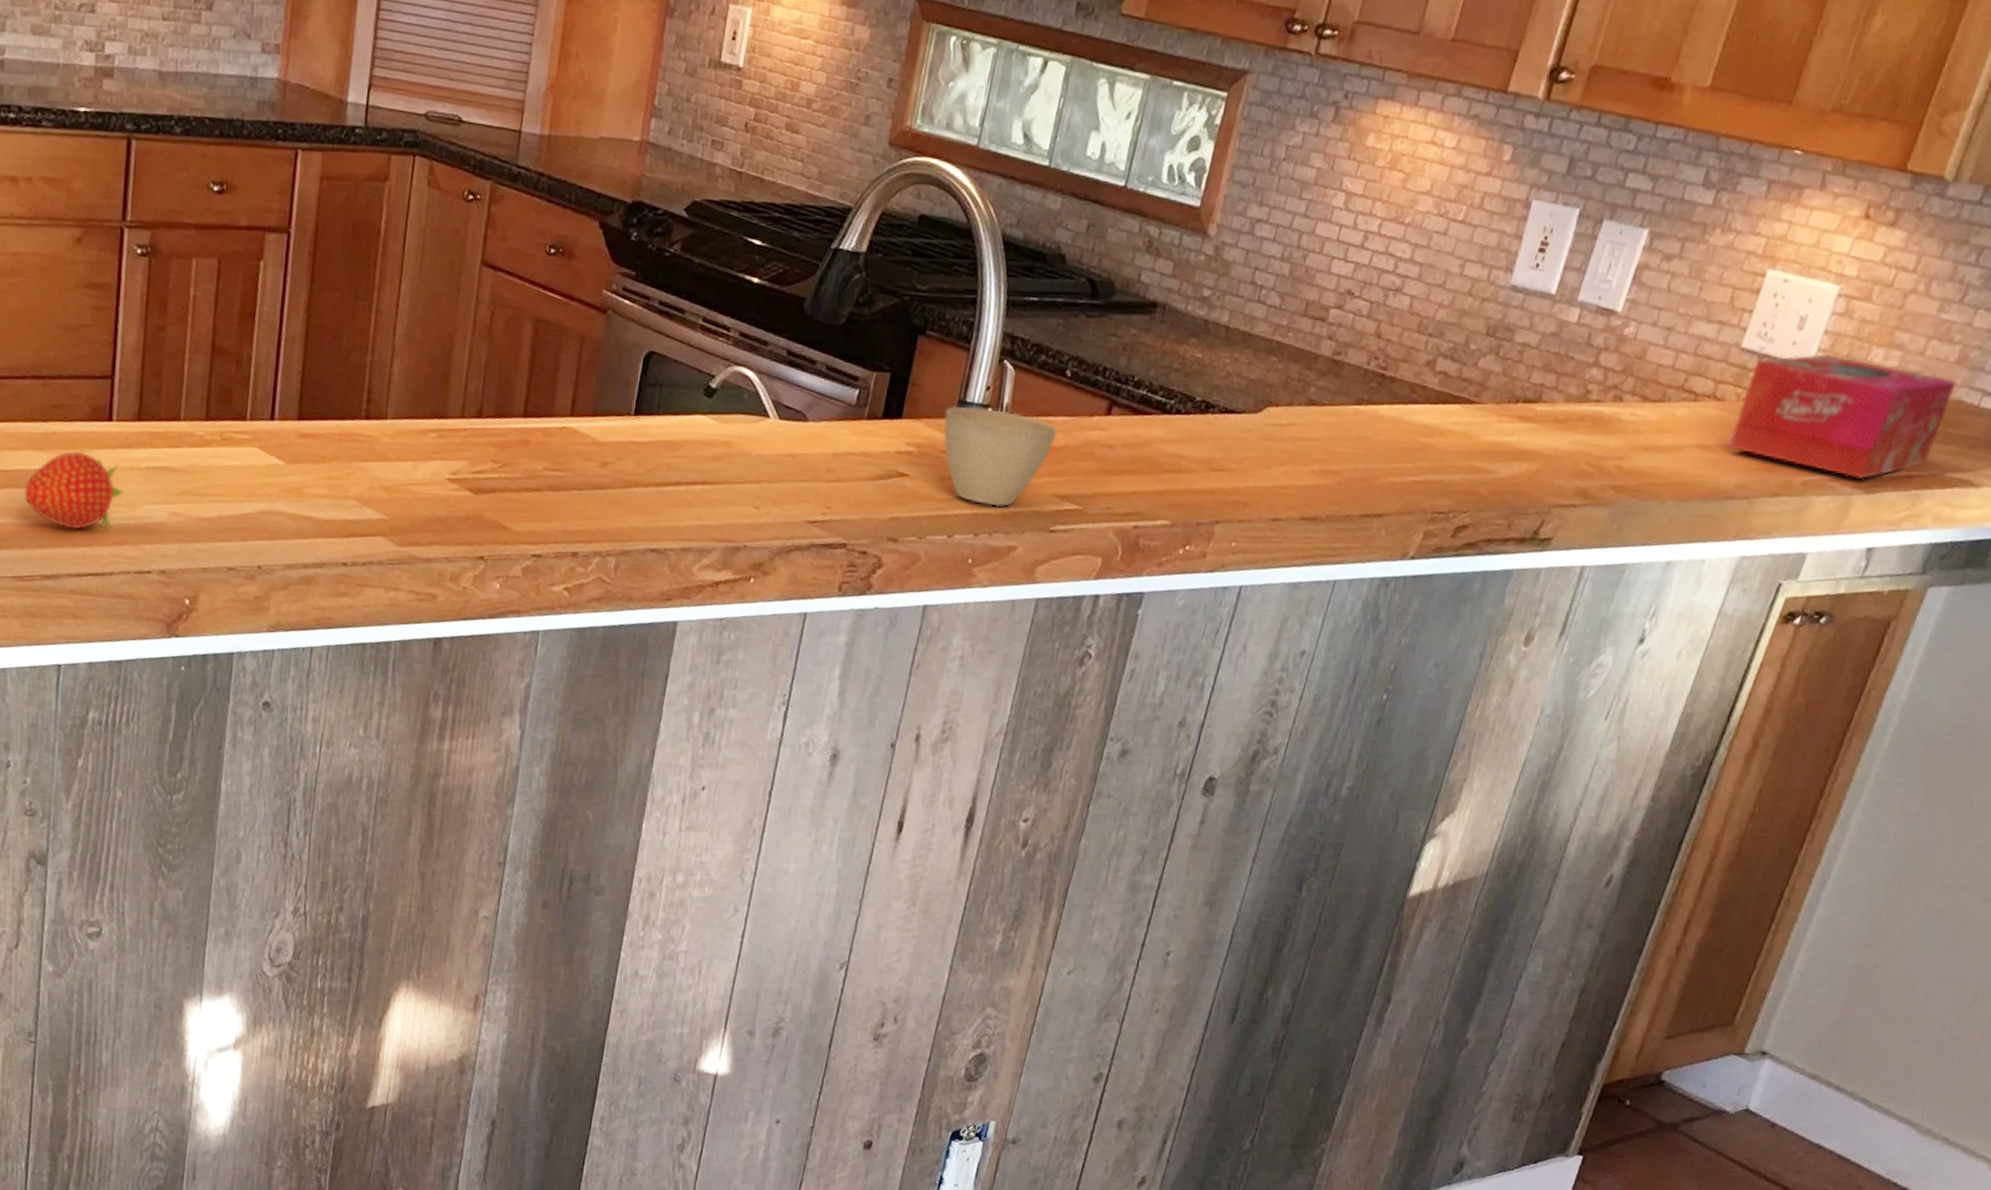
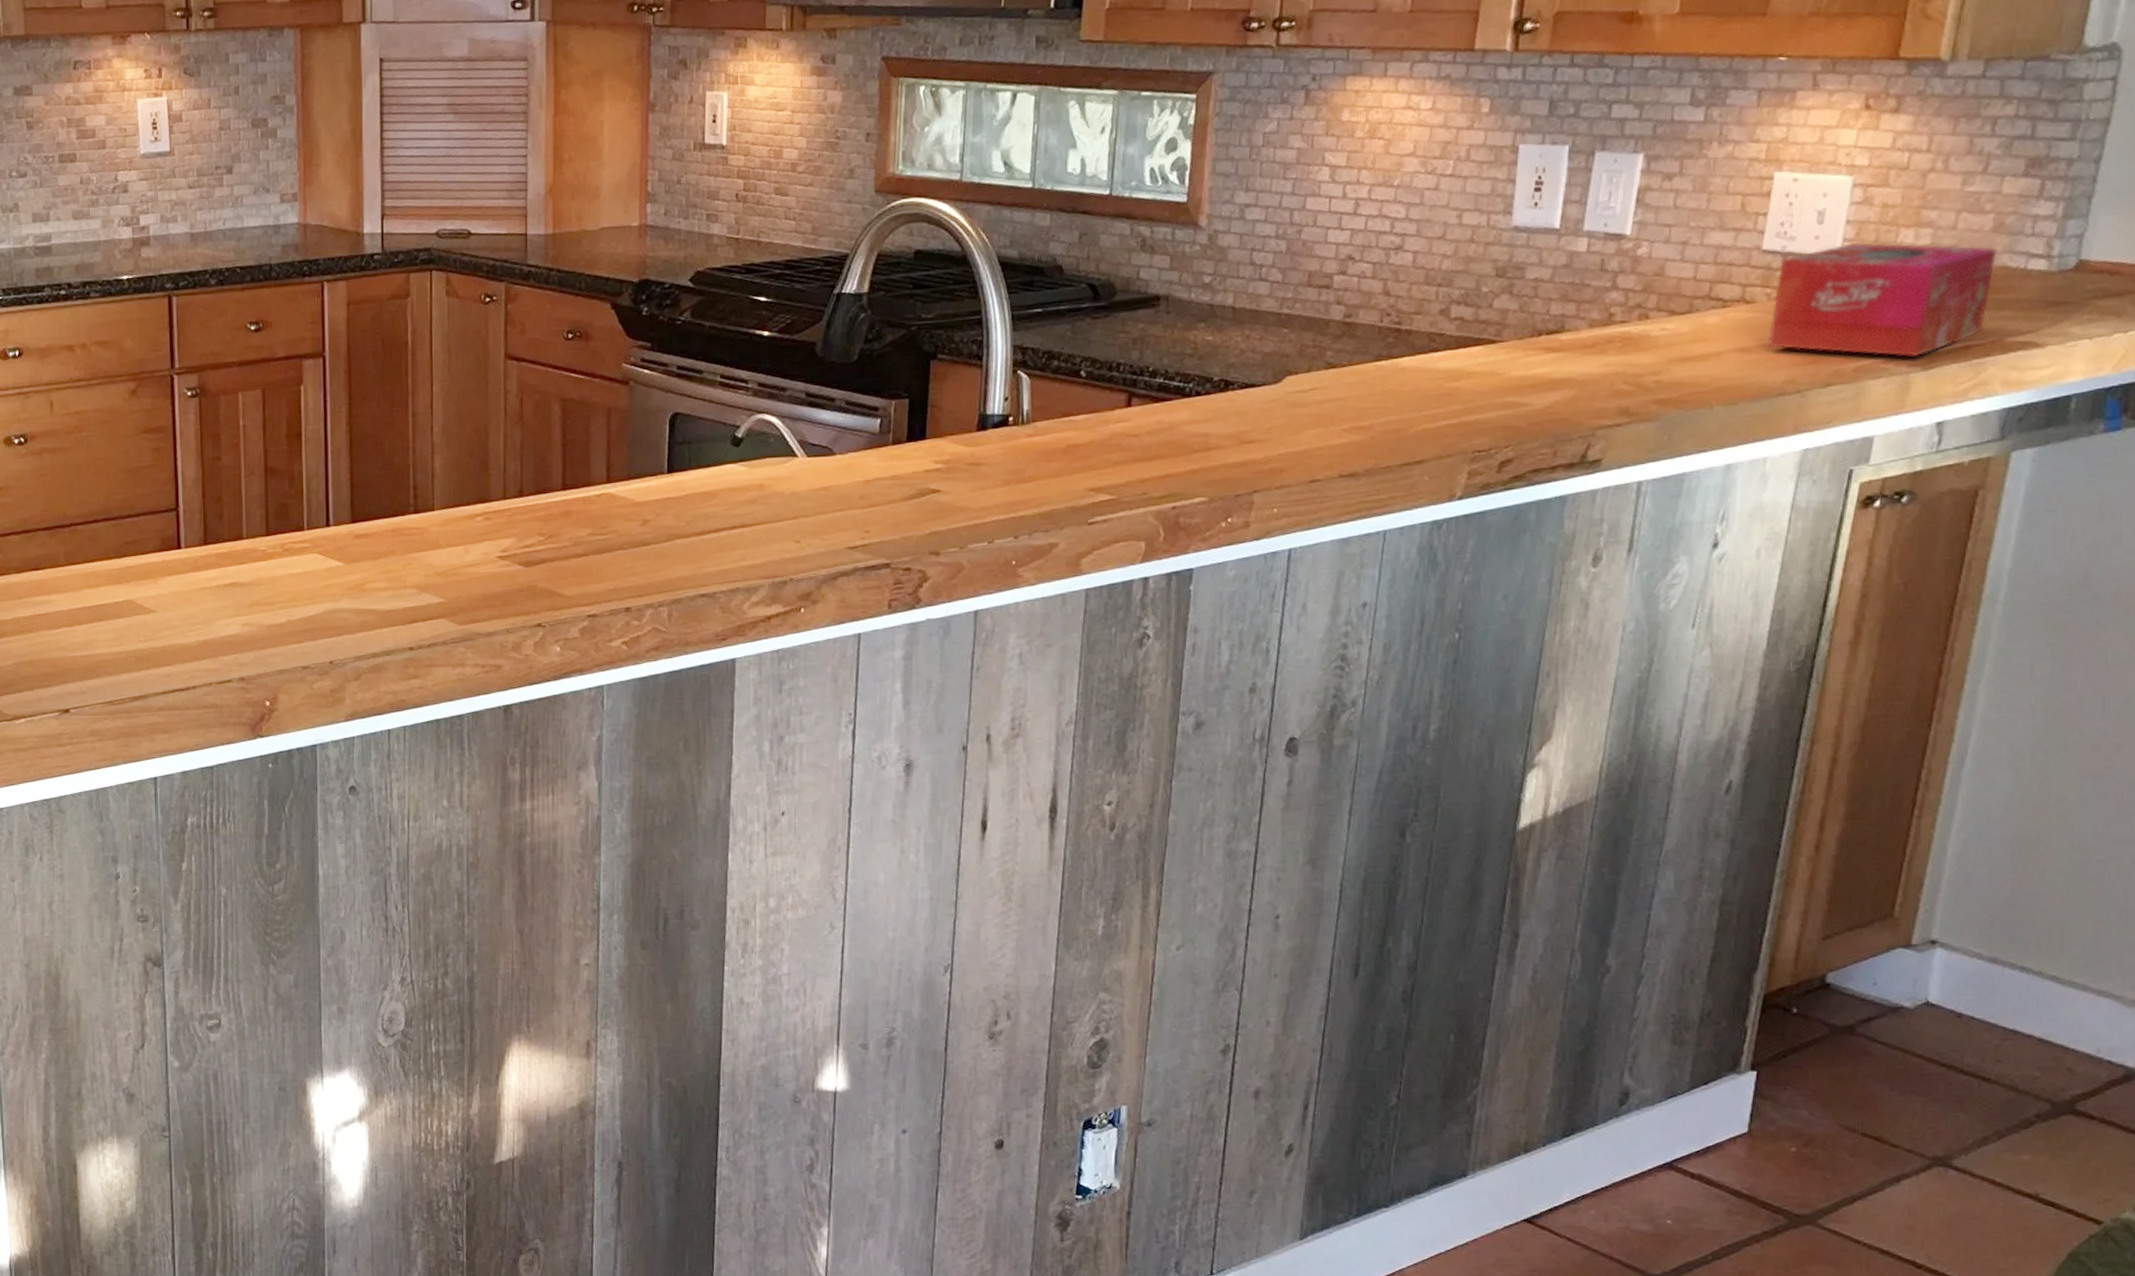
fruit: present [24,451,124,530] -> none [107,580,199,652]
cup: present [943,406,1058,507] -> none [967,417,1081,508]

